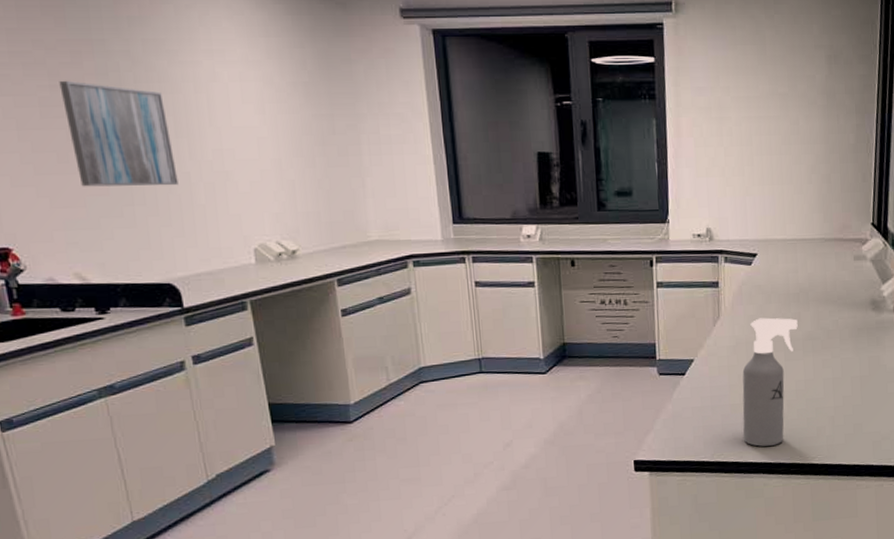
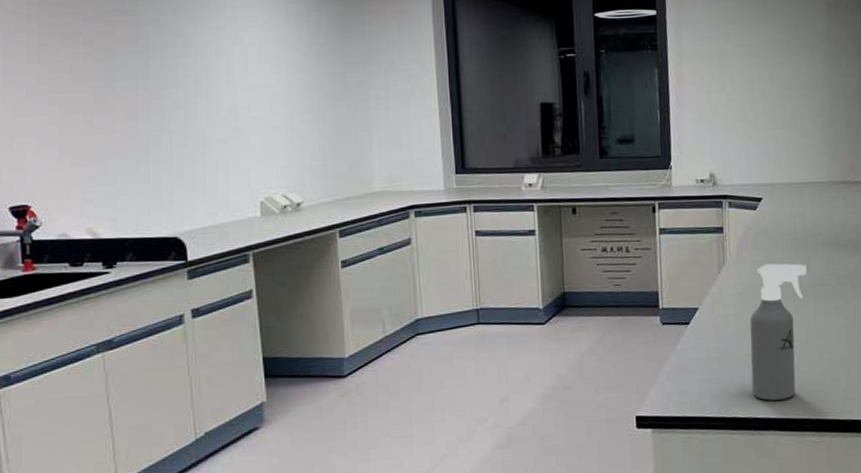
wall art: present [59,80,178,187] -> none [92,47,193,146]

